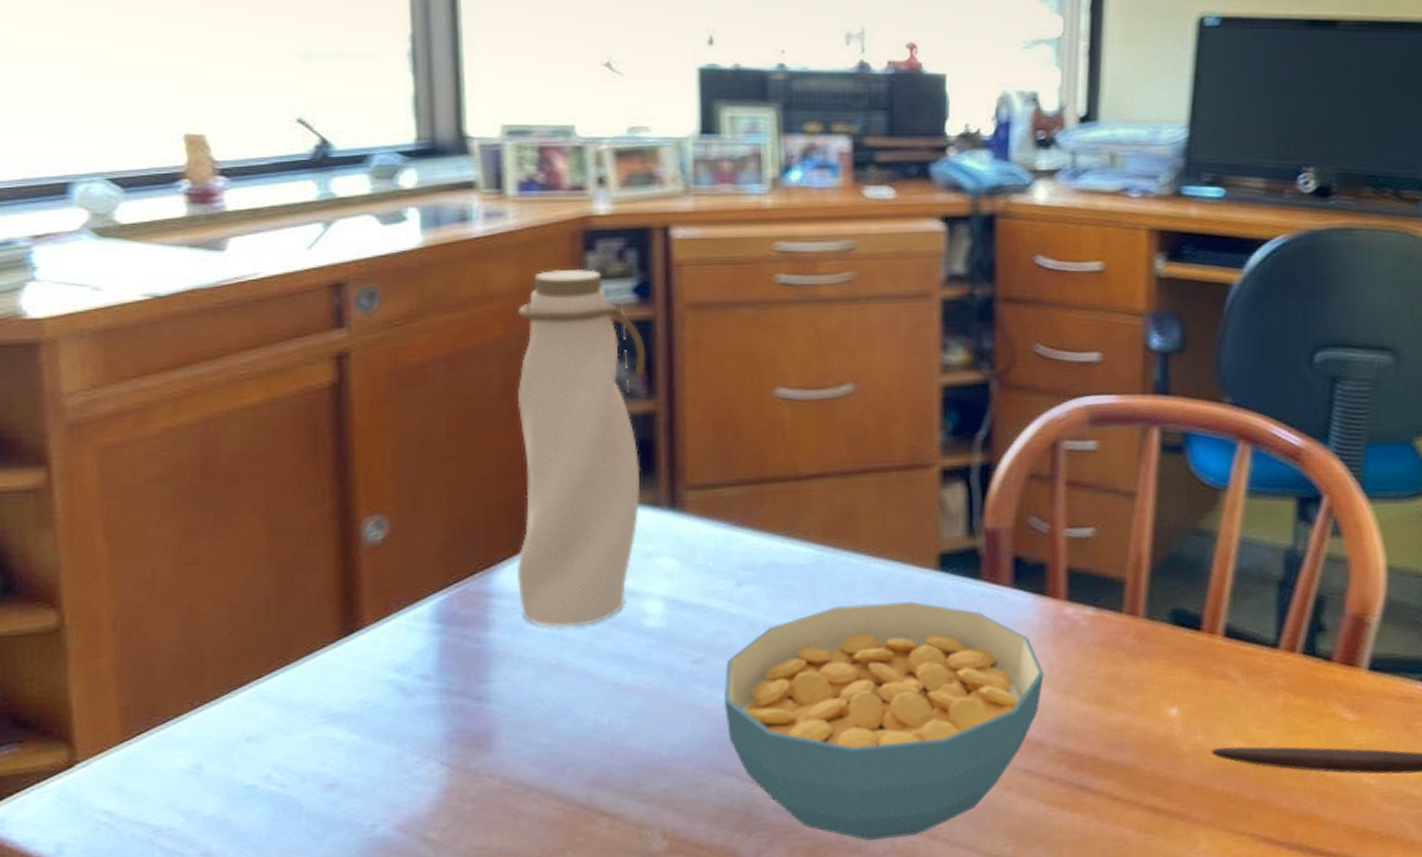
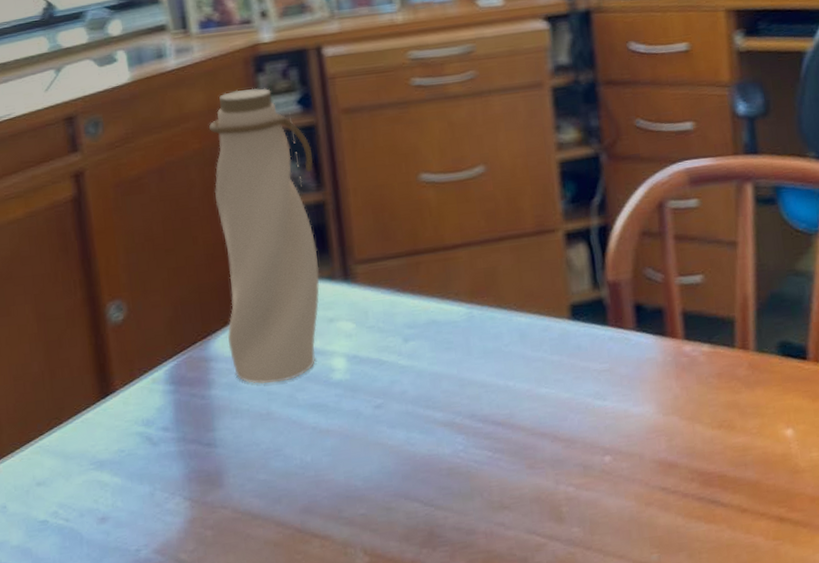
cereal bowl: present [723,601,1044,841] -> none [401,347,671,553]

